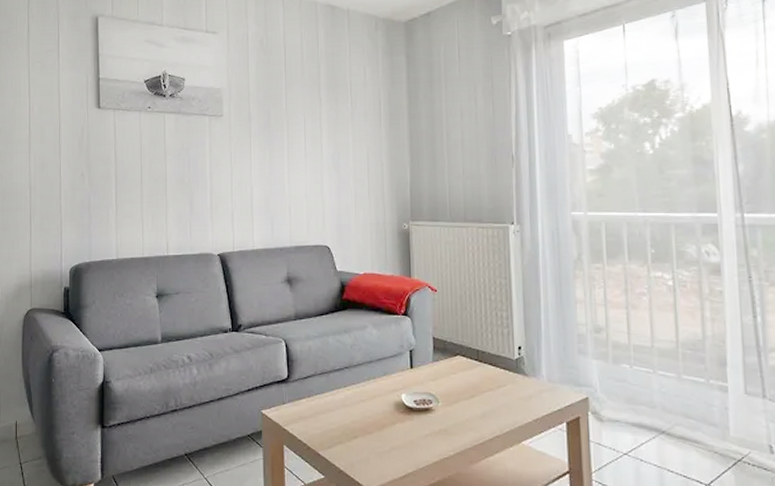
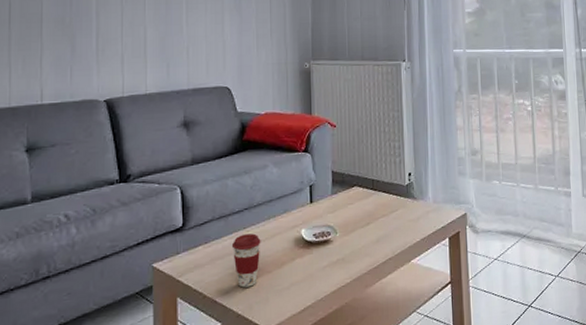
coffee cup: none [333,392,362,445] -> present [231,233,261,288]

